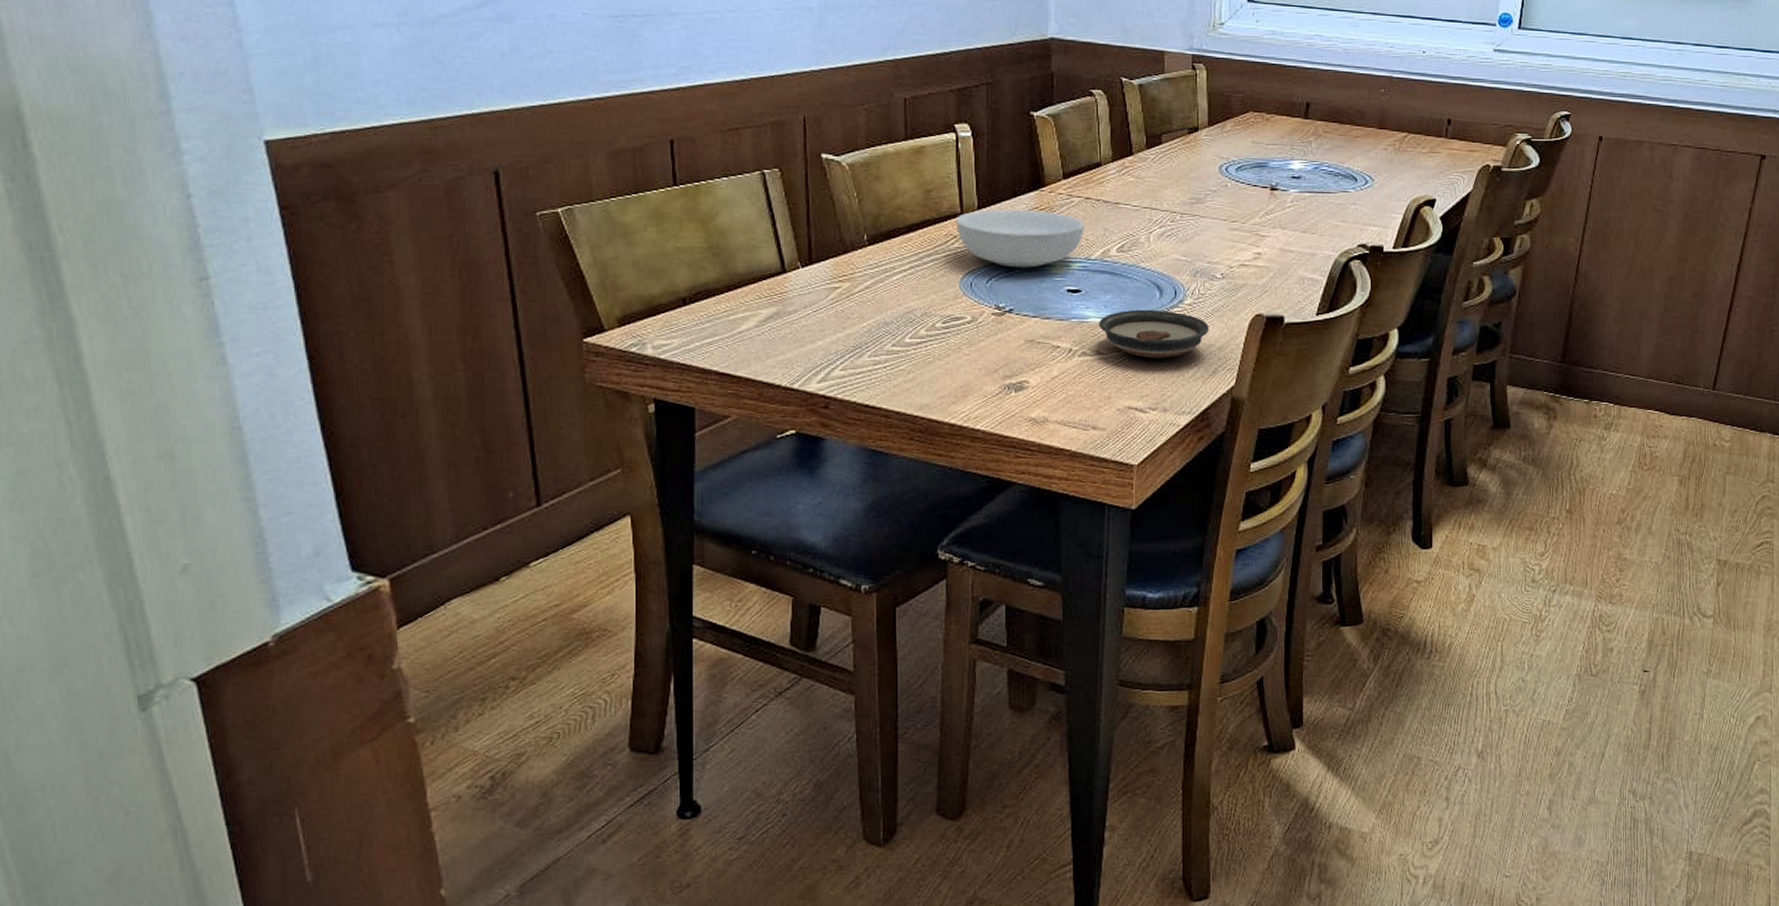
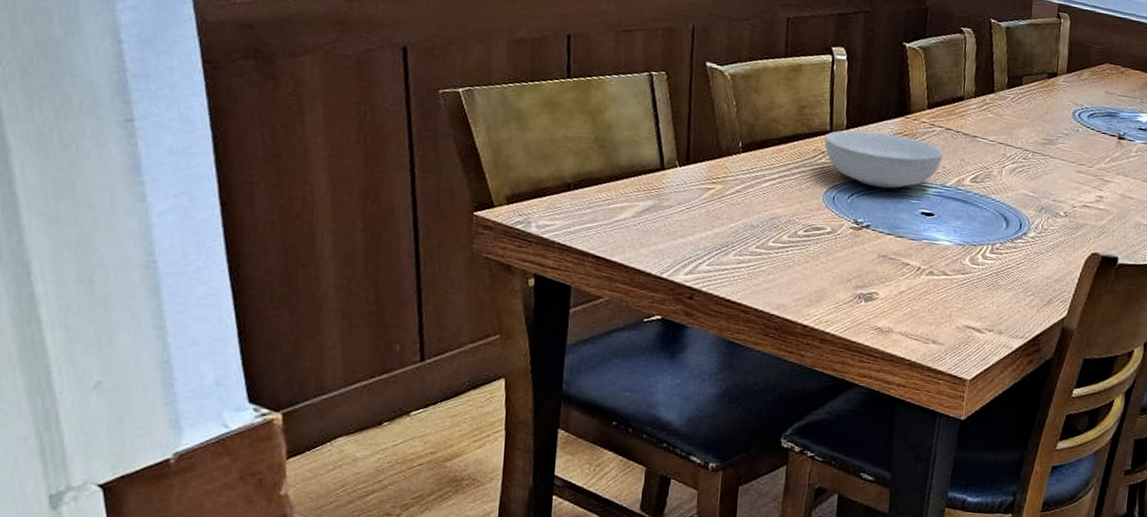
saucer: present [1099,309,1209,358] -> none [947,237,1048,285]

